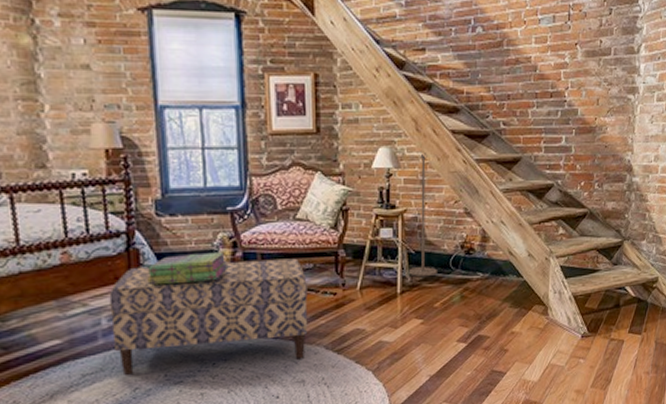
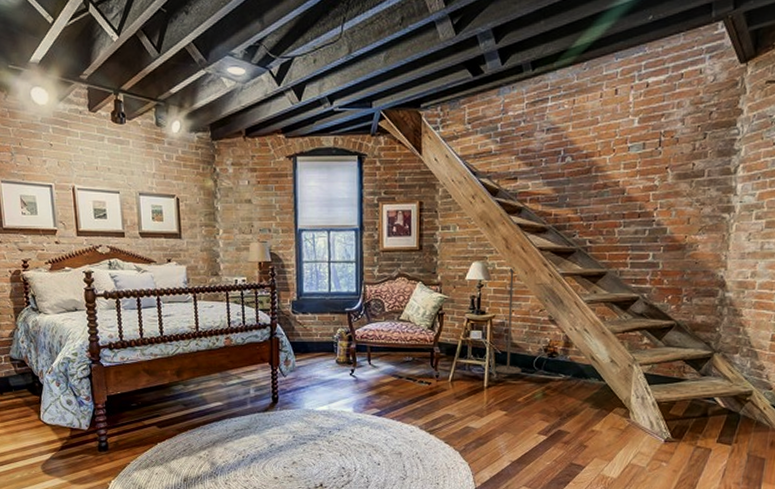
bench: present [109,258,308,375] -> none [256,351,407,435]
stack of books: present [147,252,229,286] -> none [284,343,345,367]

